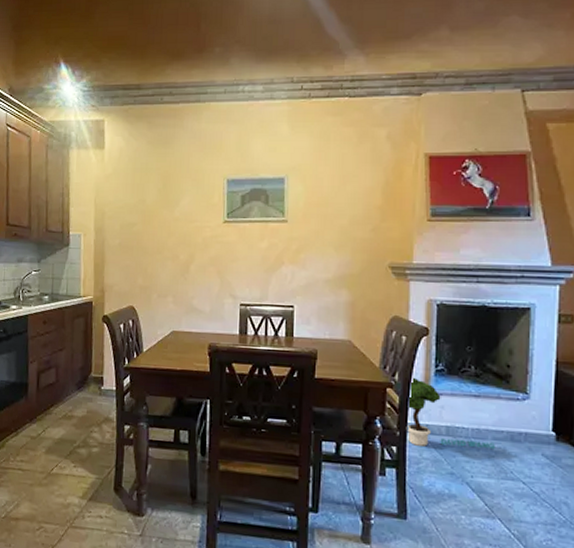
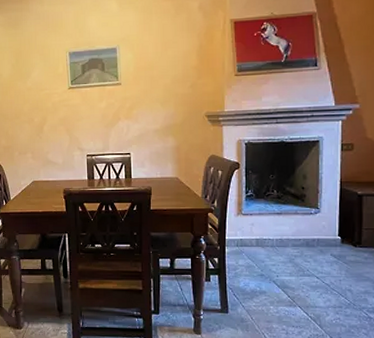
potted tree: present [406,377,495,450] -> none [224,202,294,256]

